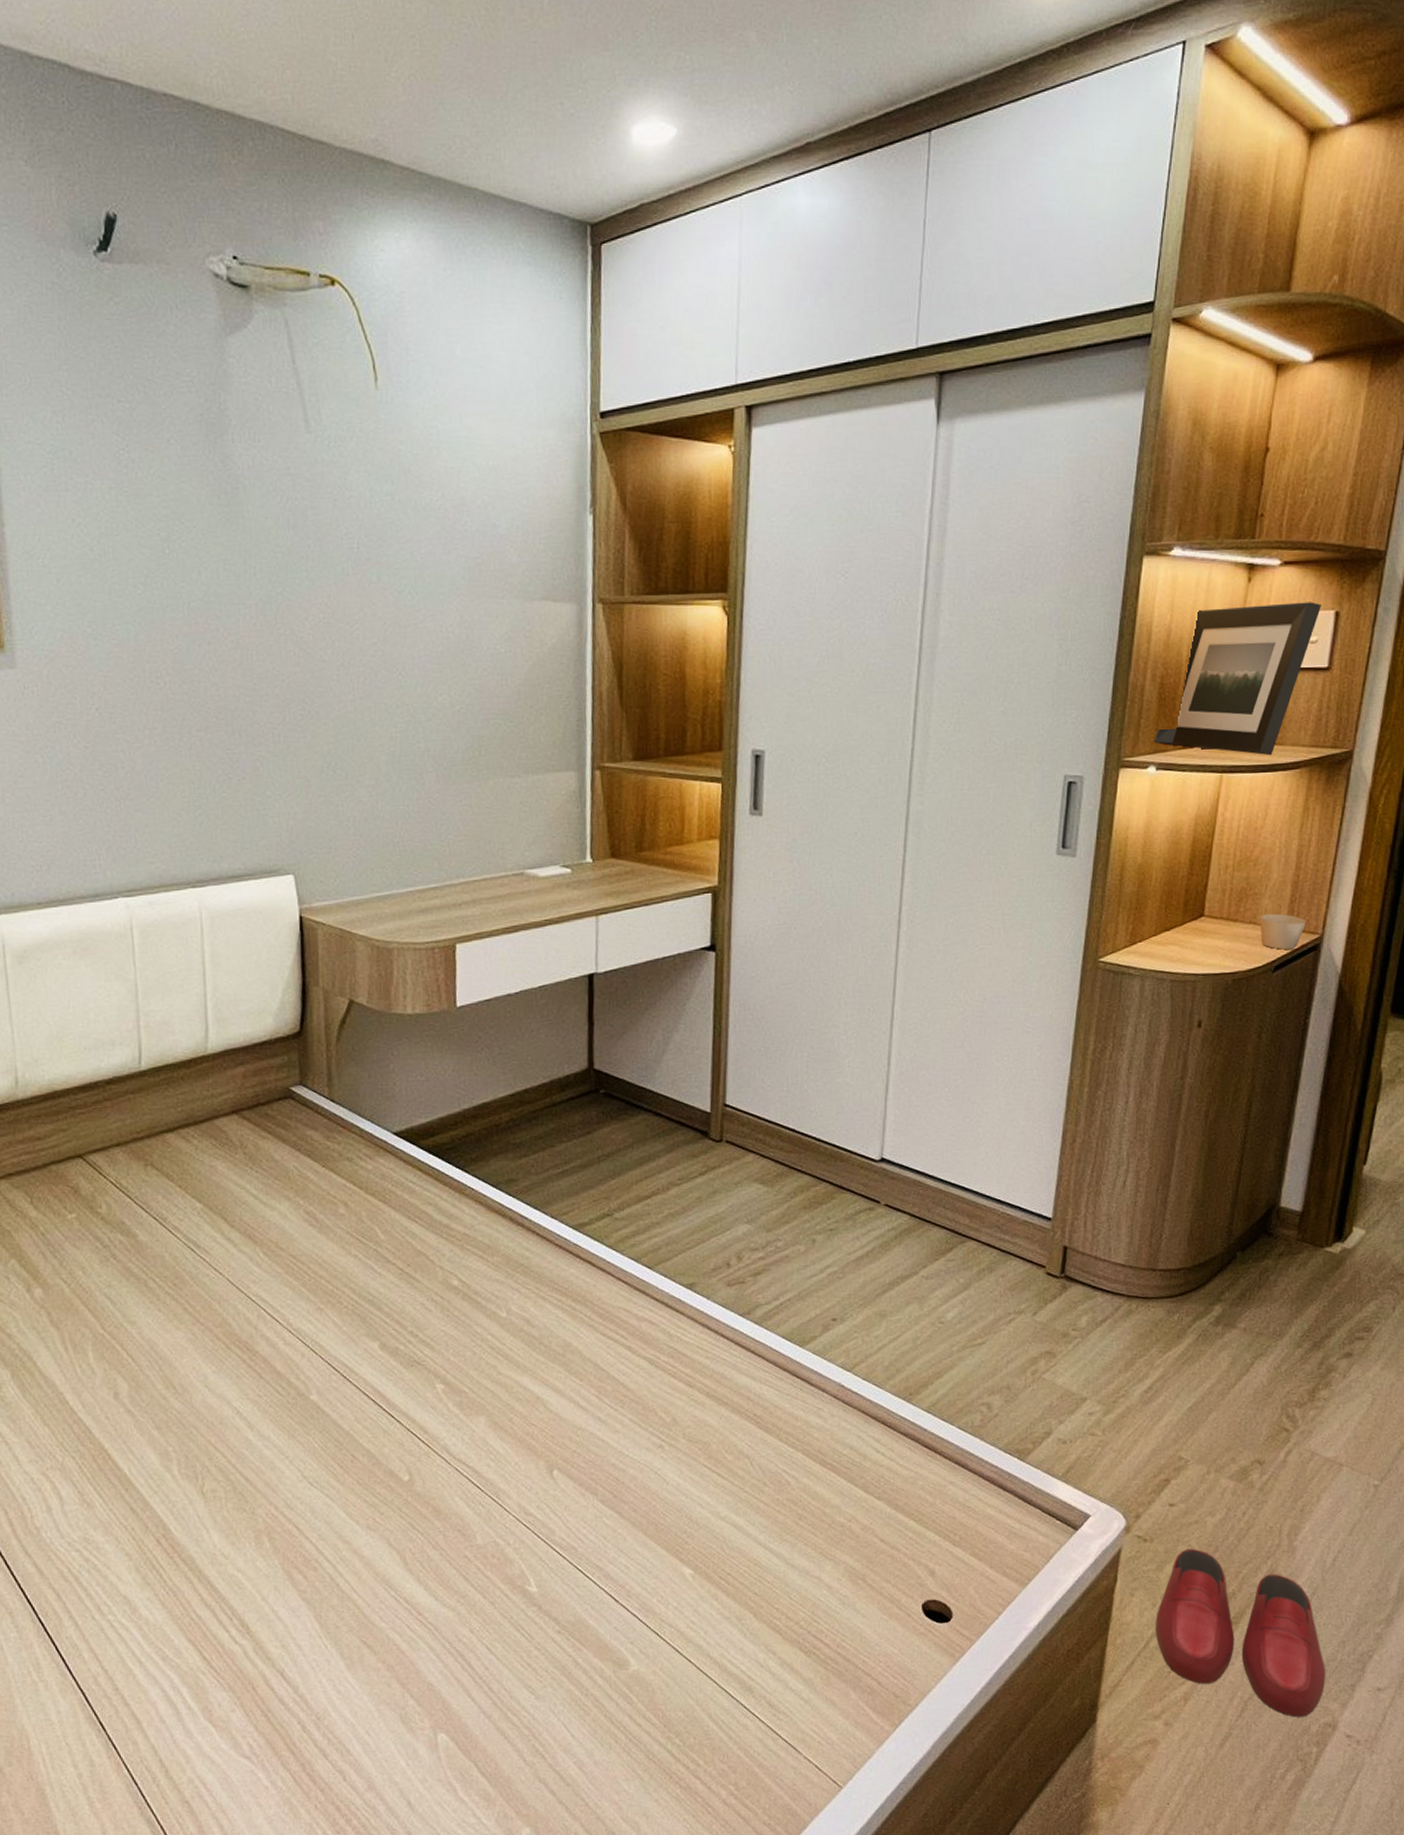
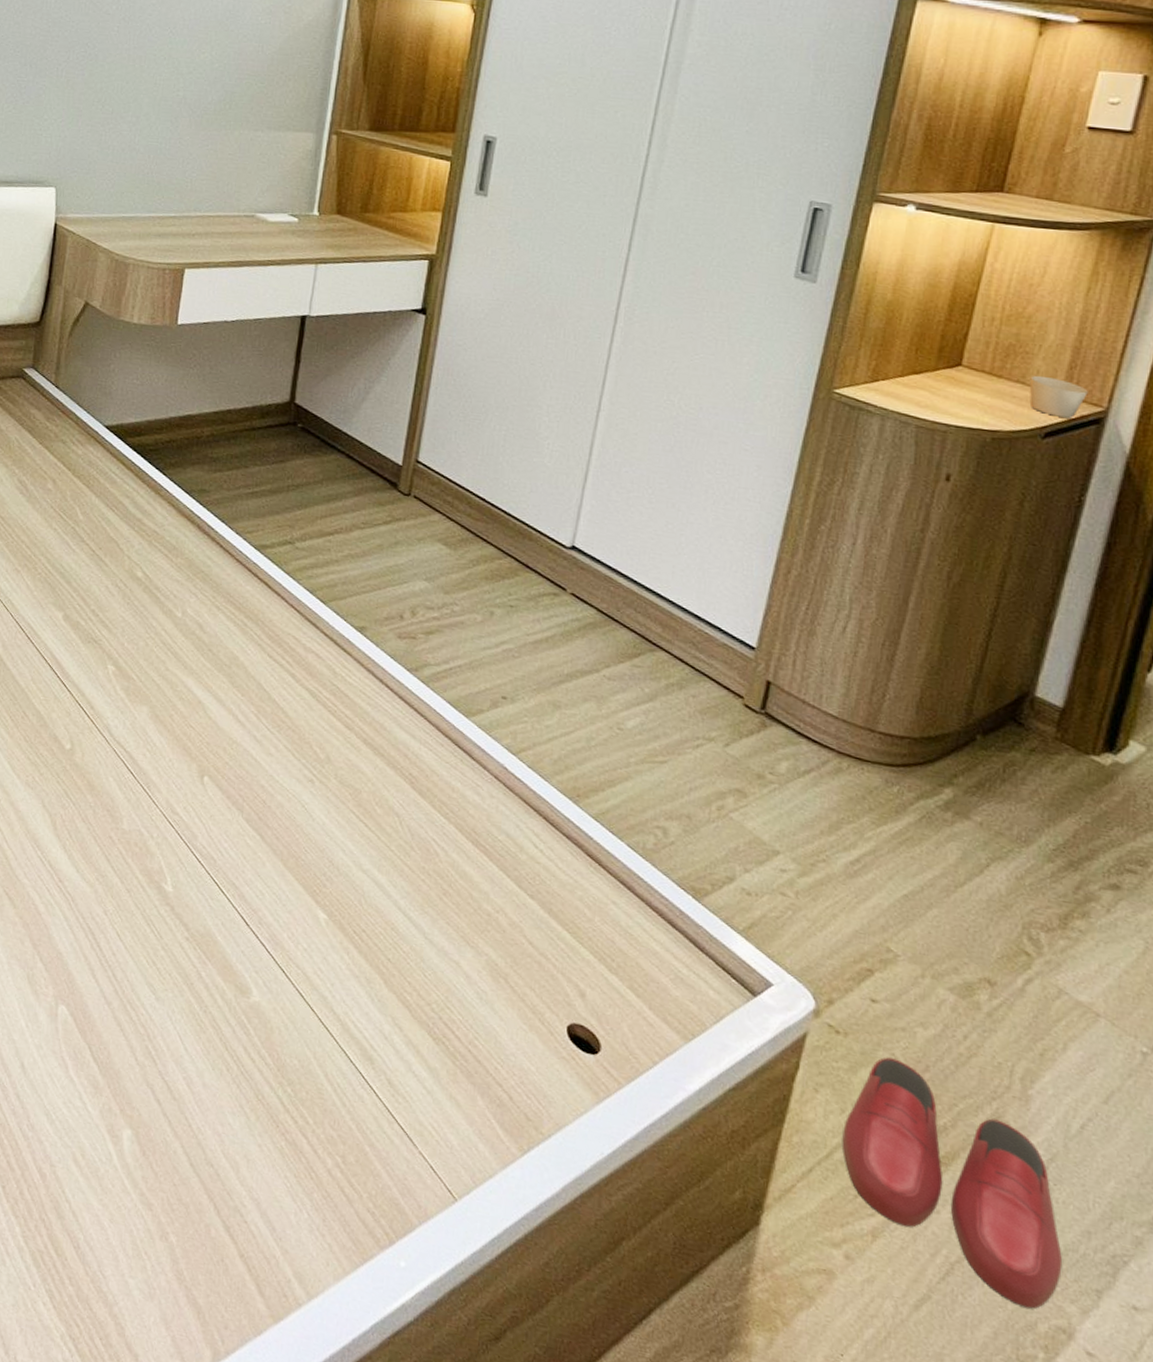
picture frame: present [1154,602,1321,756] -> none [916,58,1126,213]

